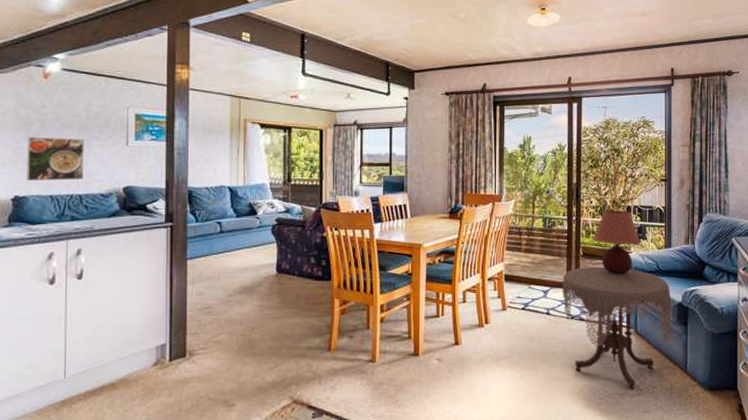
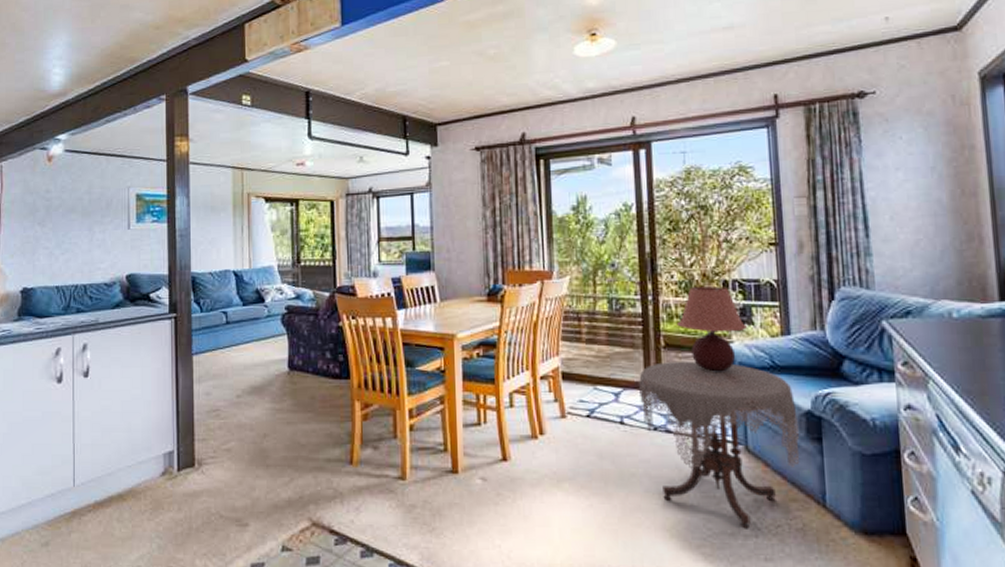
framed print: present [27,136,84,181] -> none [34,223,87,272]

